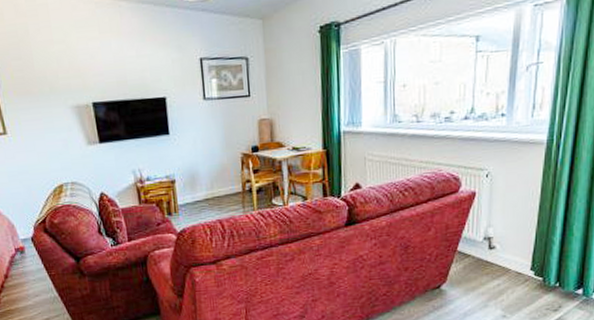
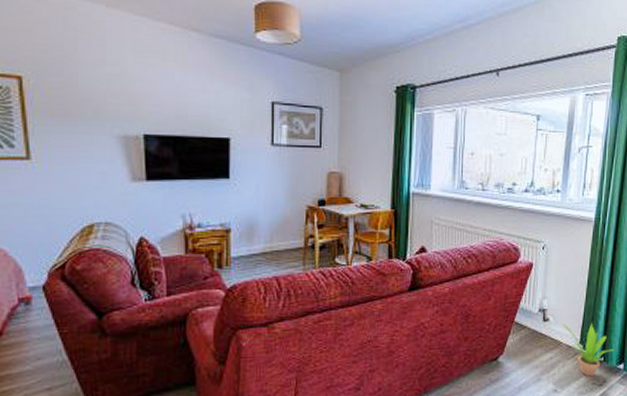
potted plant: none [509,246,572,303] -> present [561,321,615,377]

